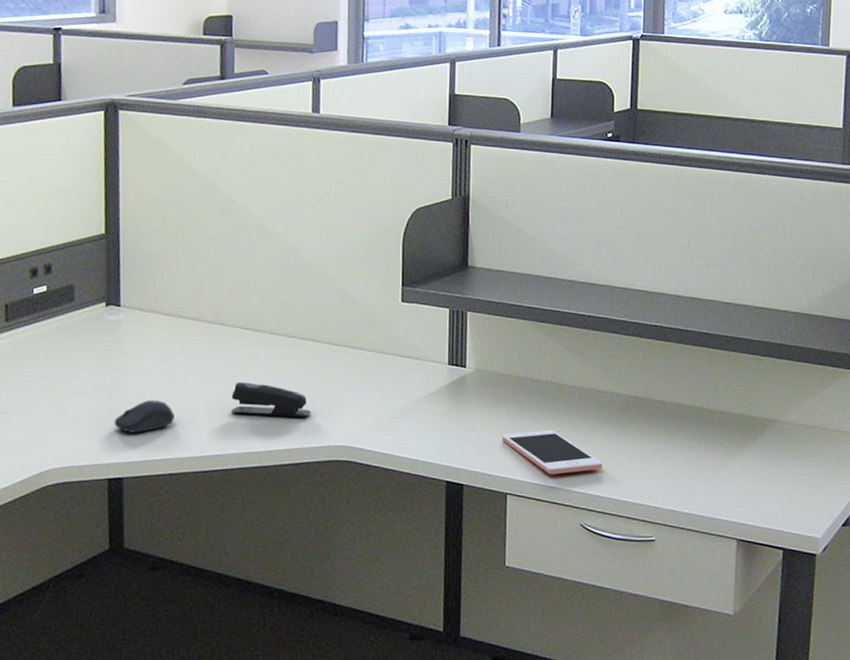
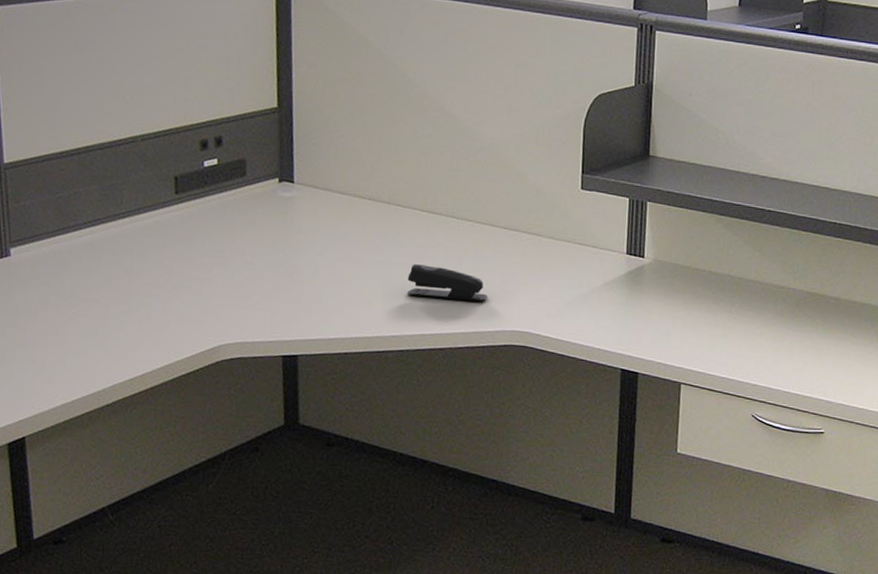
computer mouse: present [114,399,175,433] -> none [288,278,351,312]
cell phone: present [501,429,603,475] -> none [677,322,776,366]

